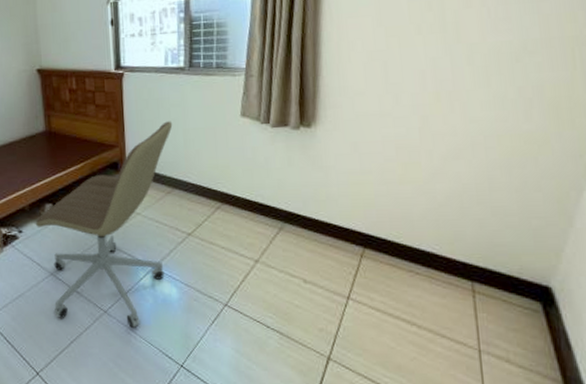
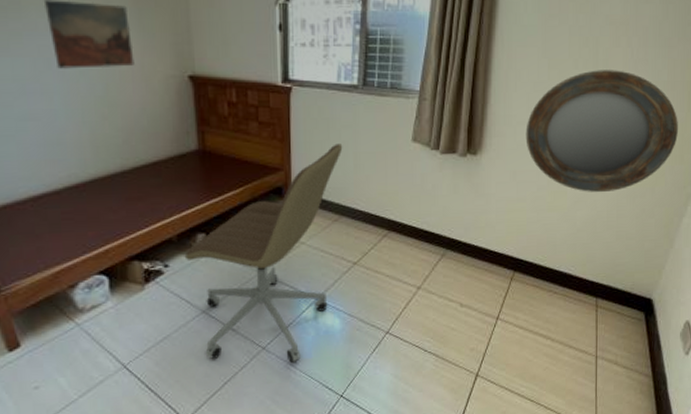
home mirror: none [365,31,563,164] -> present [525,70,678,193]

